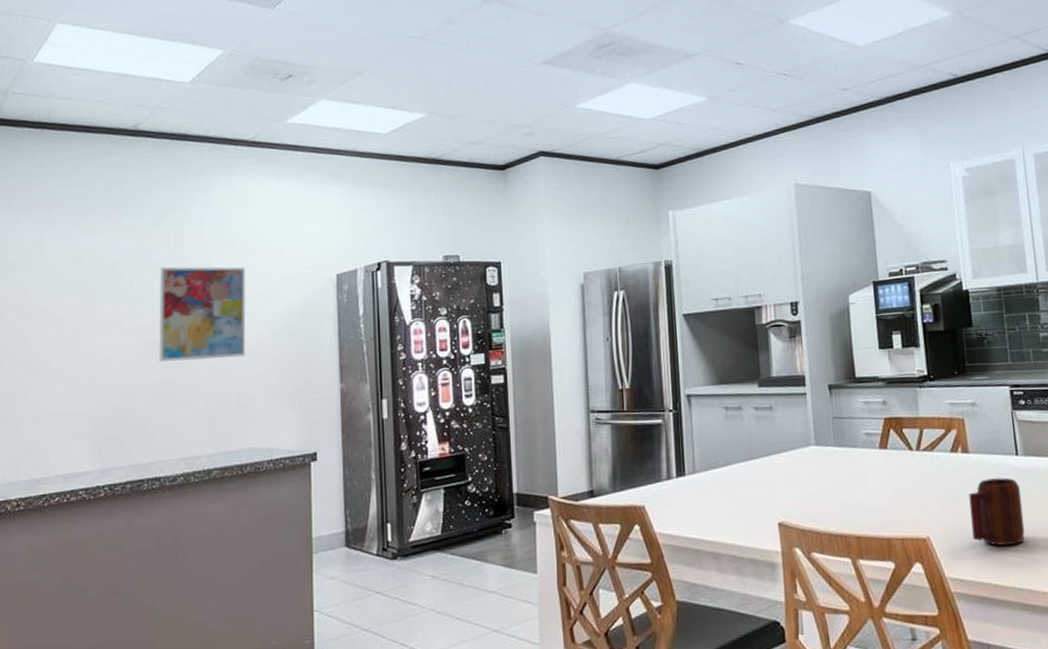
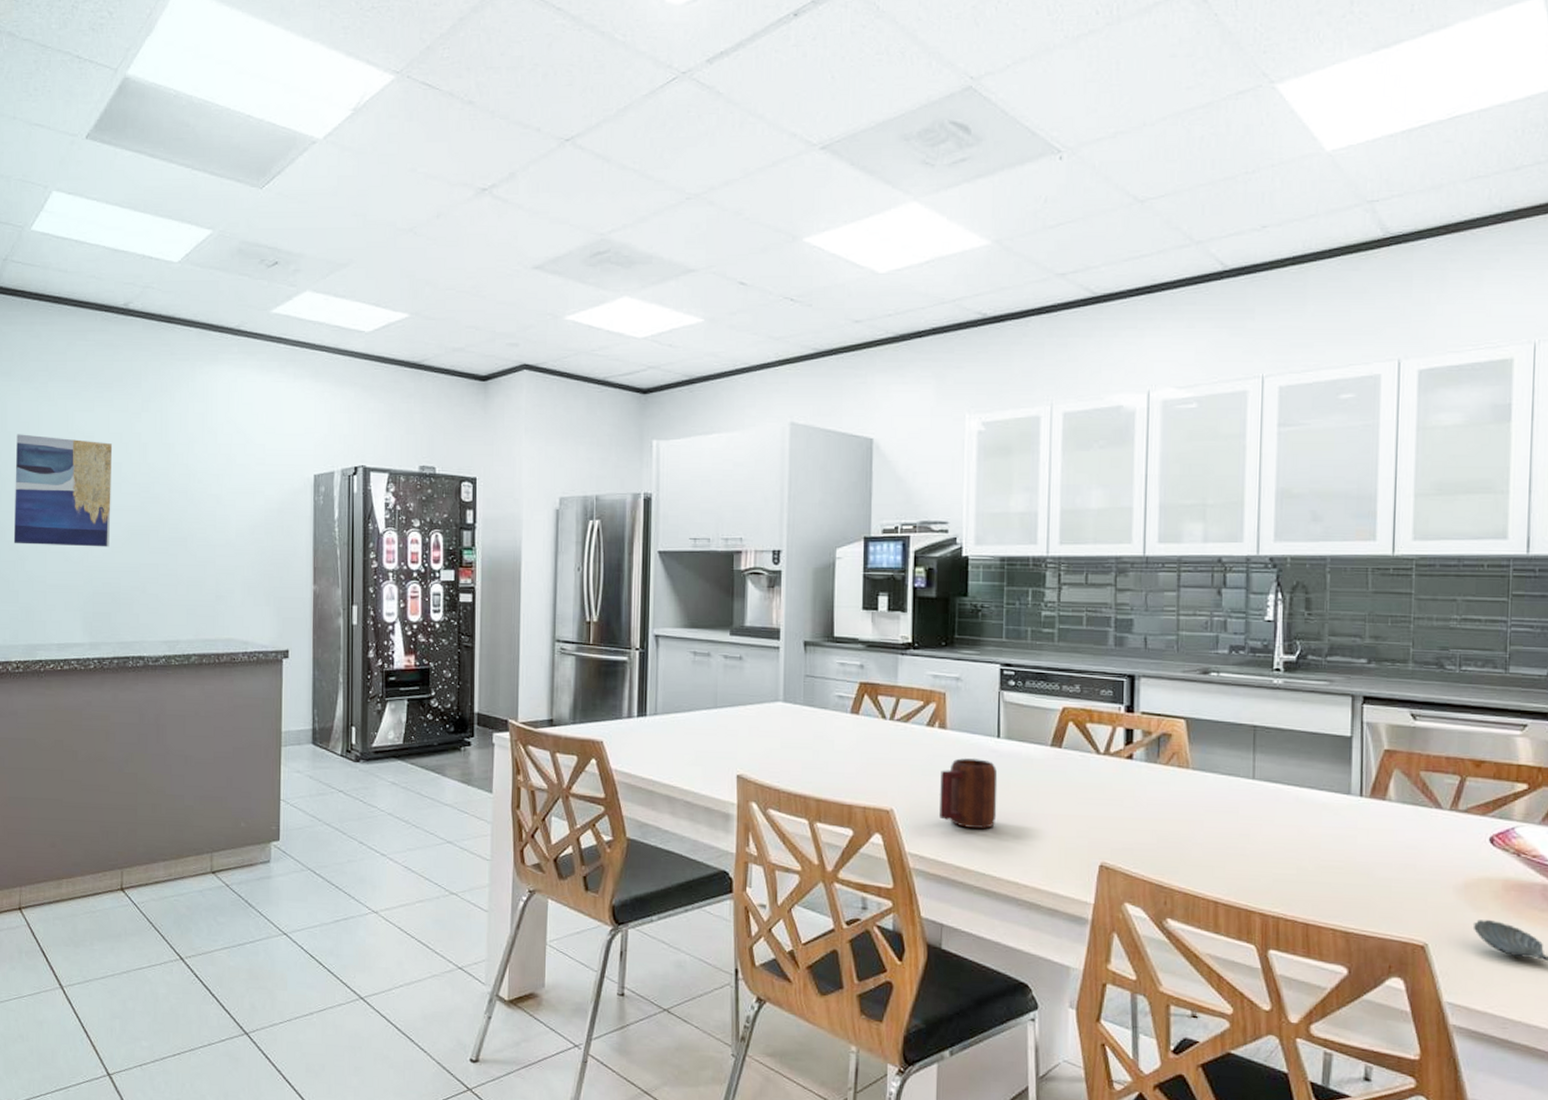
wall art: none [14,262,123,376] -> present [13,434,113,547]
wall art: present [159,266,246,362] -> none [145,451,227,549]

